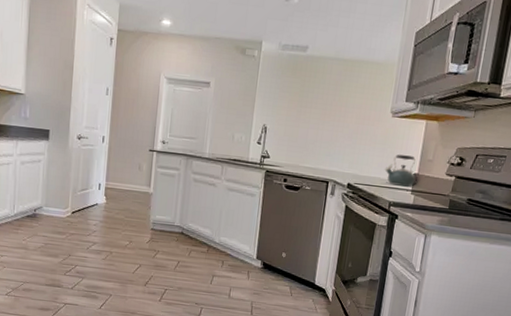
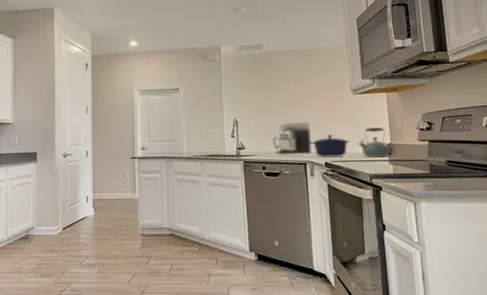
coffee maker: none [299,137,341,173] -> present [273,122,312,155]
cooking pot: none [336,155,378,180] -> present [310,134,350,158]

